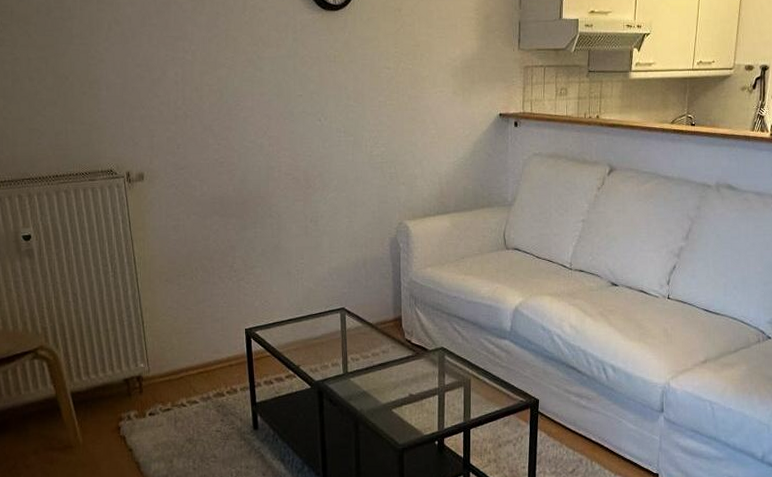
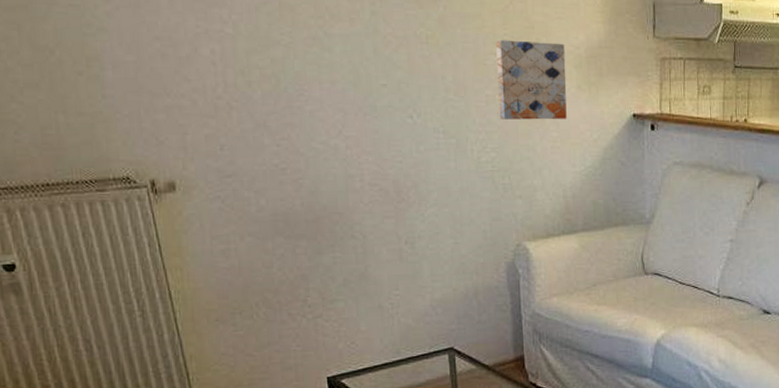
wall art: none [388,56,445,120] -> present [496,39,567,120]

